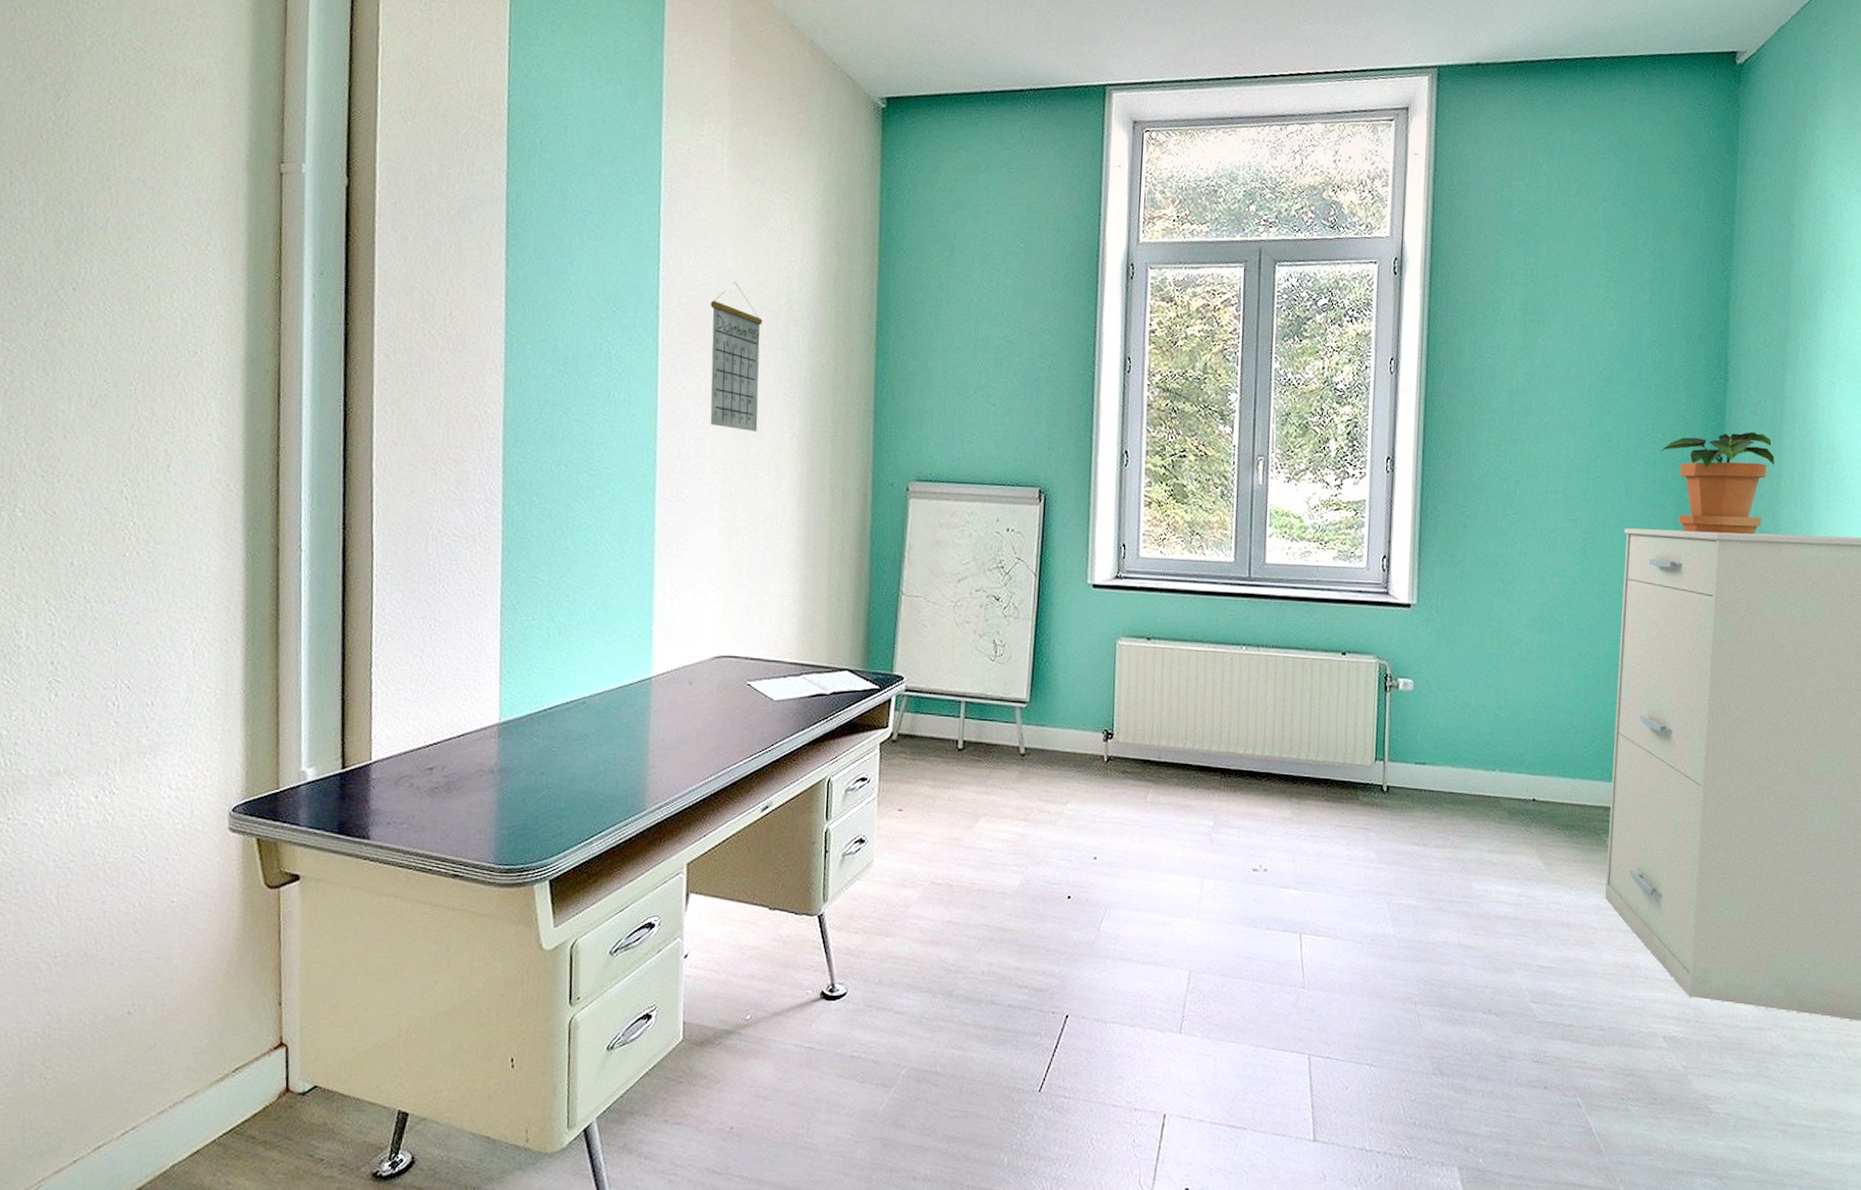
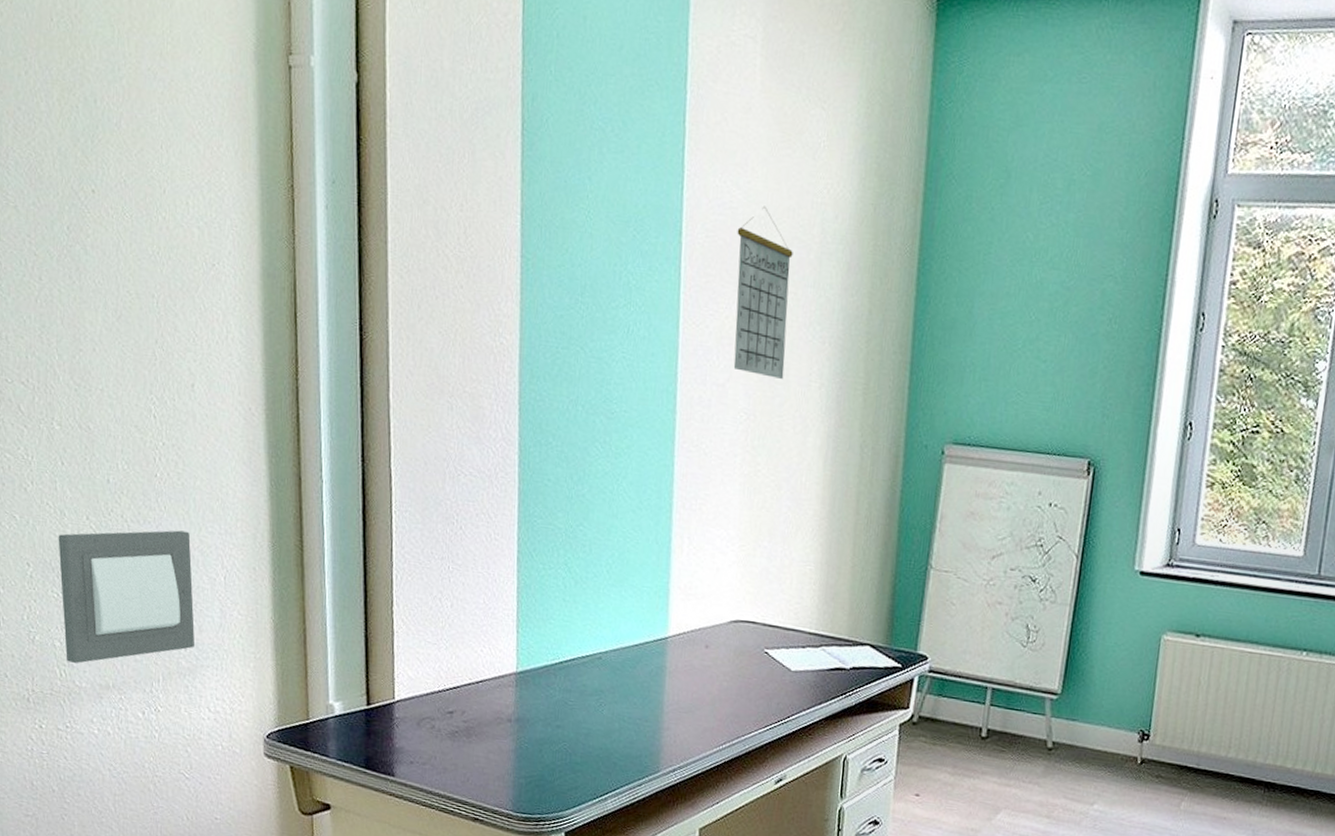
light switch: none [12,607,159,752] -> present [58,530,195,664]

